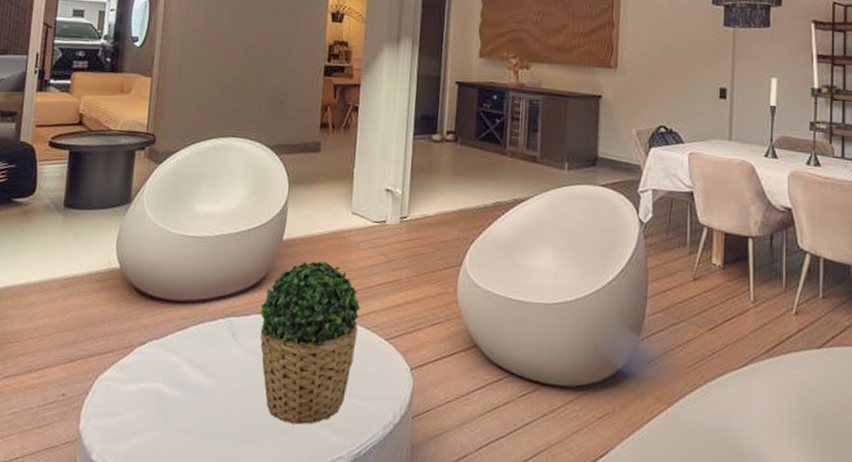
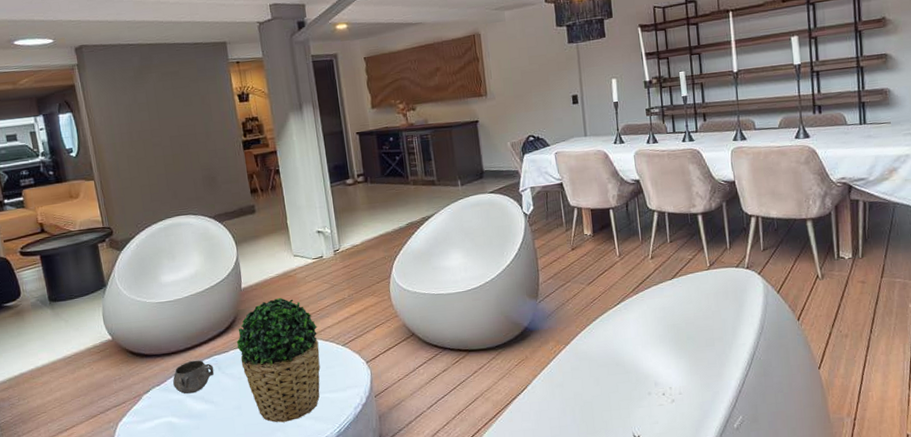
decorative bowl: none [173,316,227,359] -> present [172,360,215,394]

